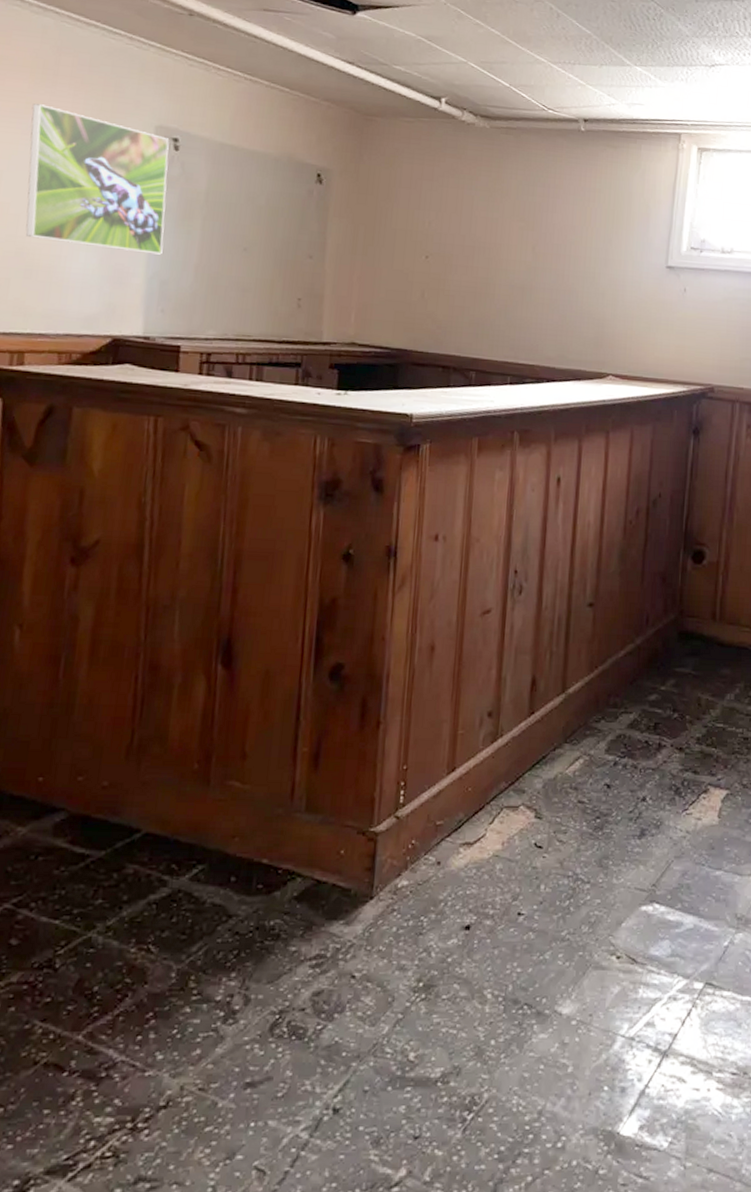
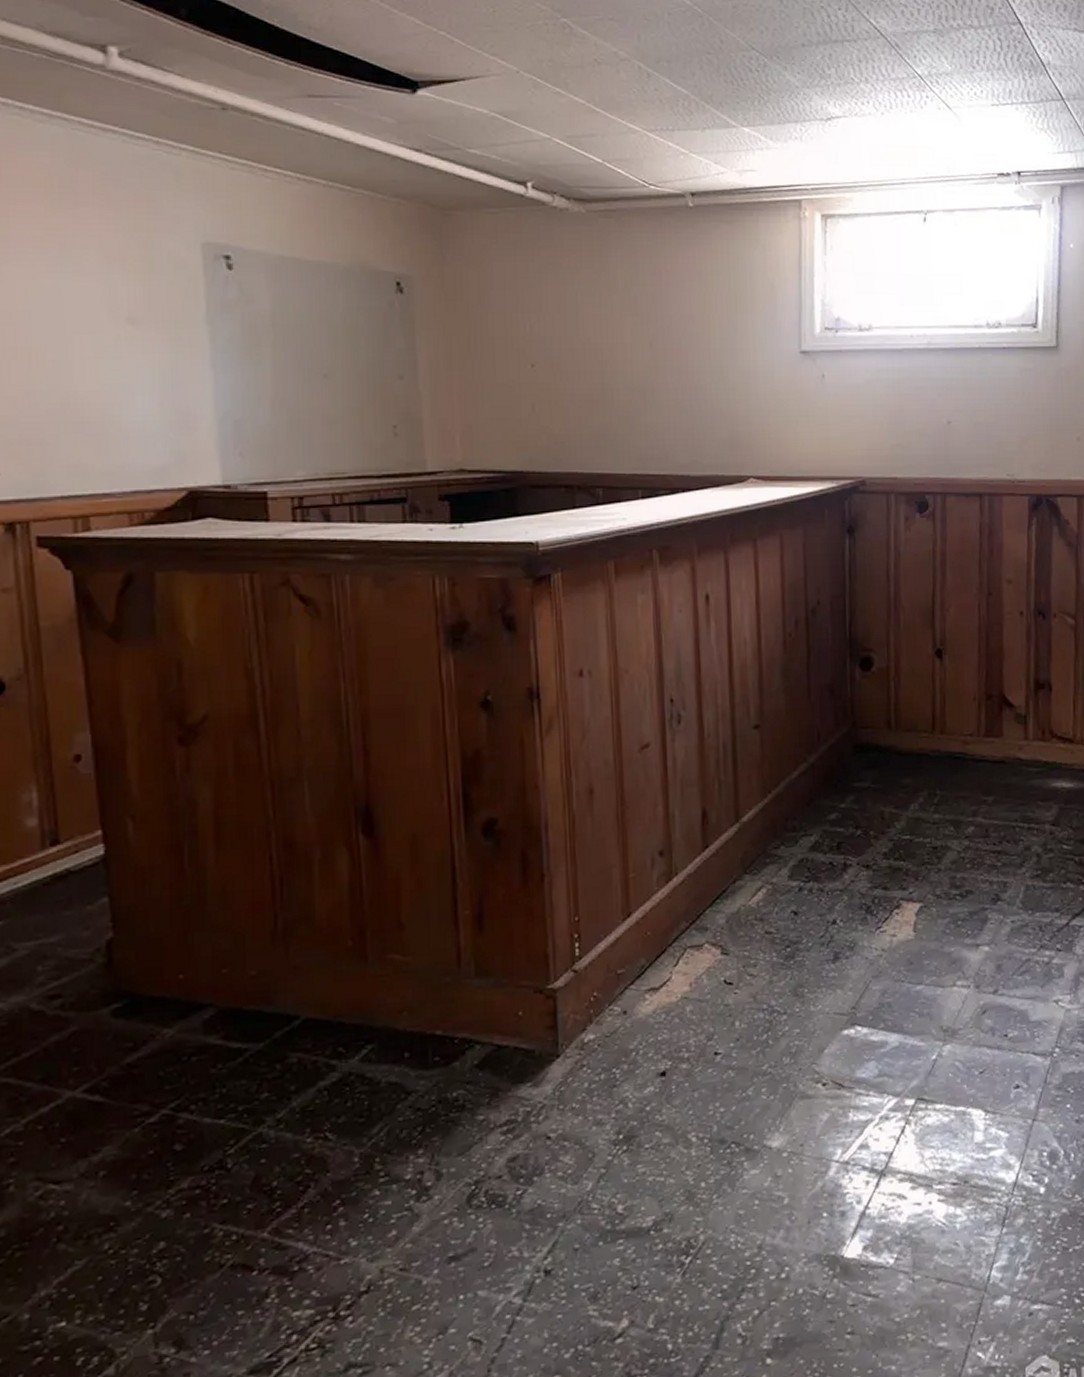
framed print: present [25,103,170,255] -> none [53,229,231,391]

